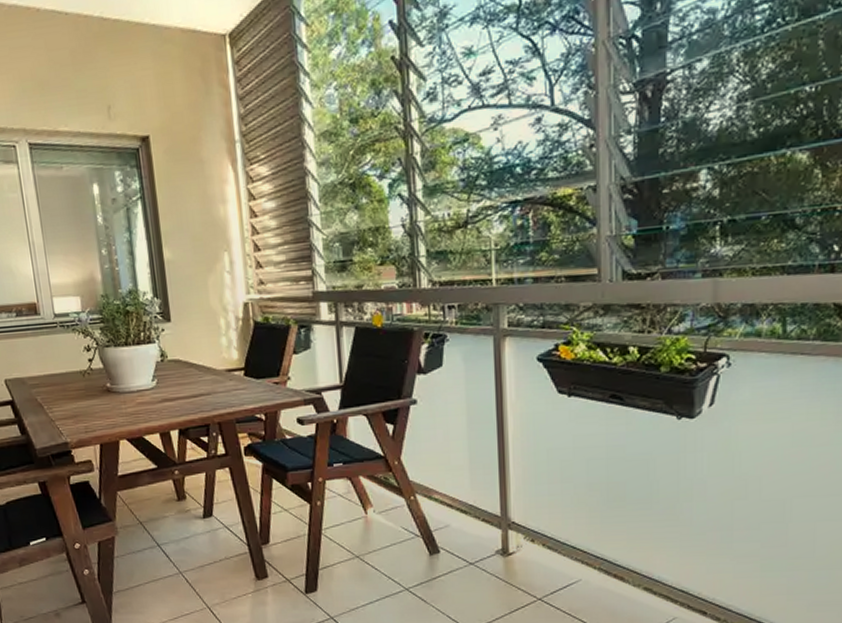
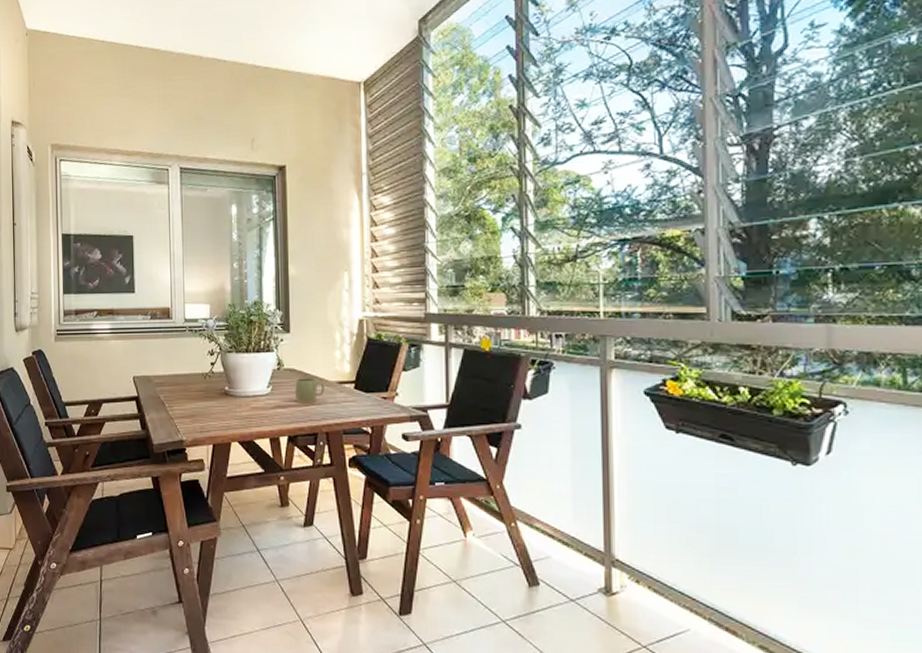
mug: none [180,367,213,396] -> present [294,378,325,404]

